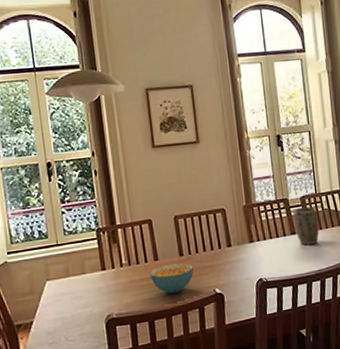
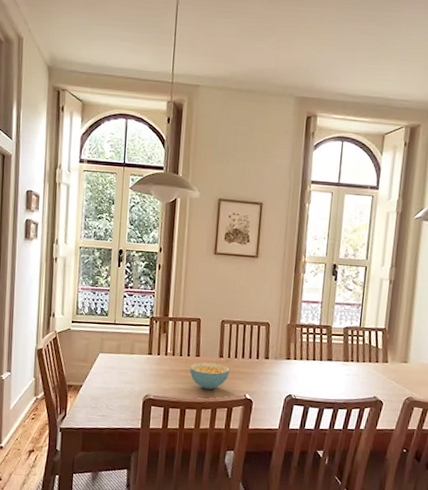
plant pot: present [293,206,319,246] -> none [332,337,358,375]

